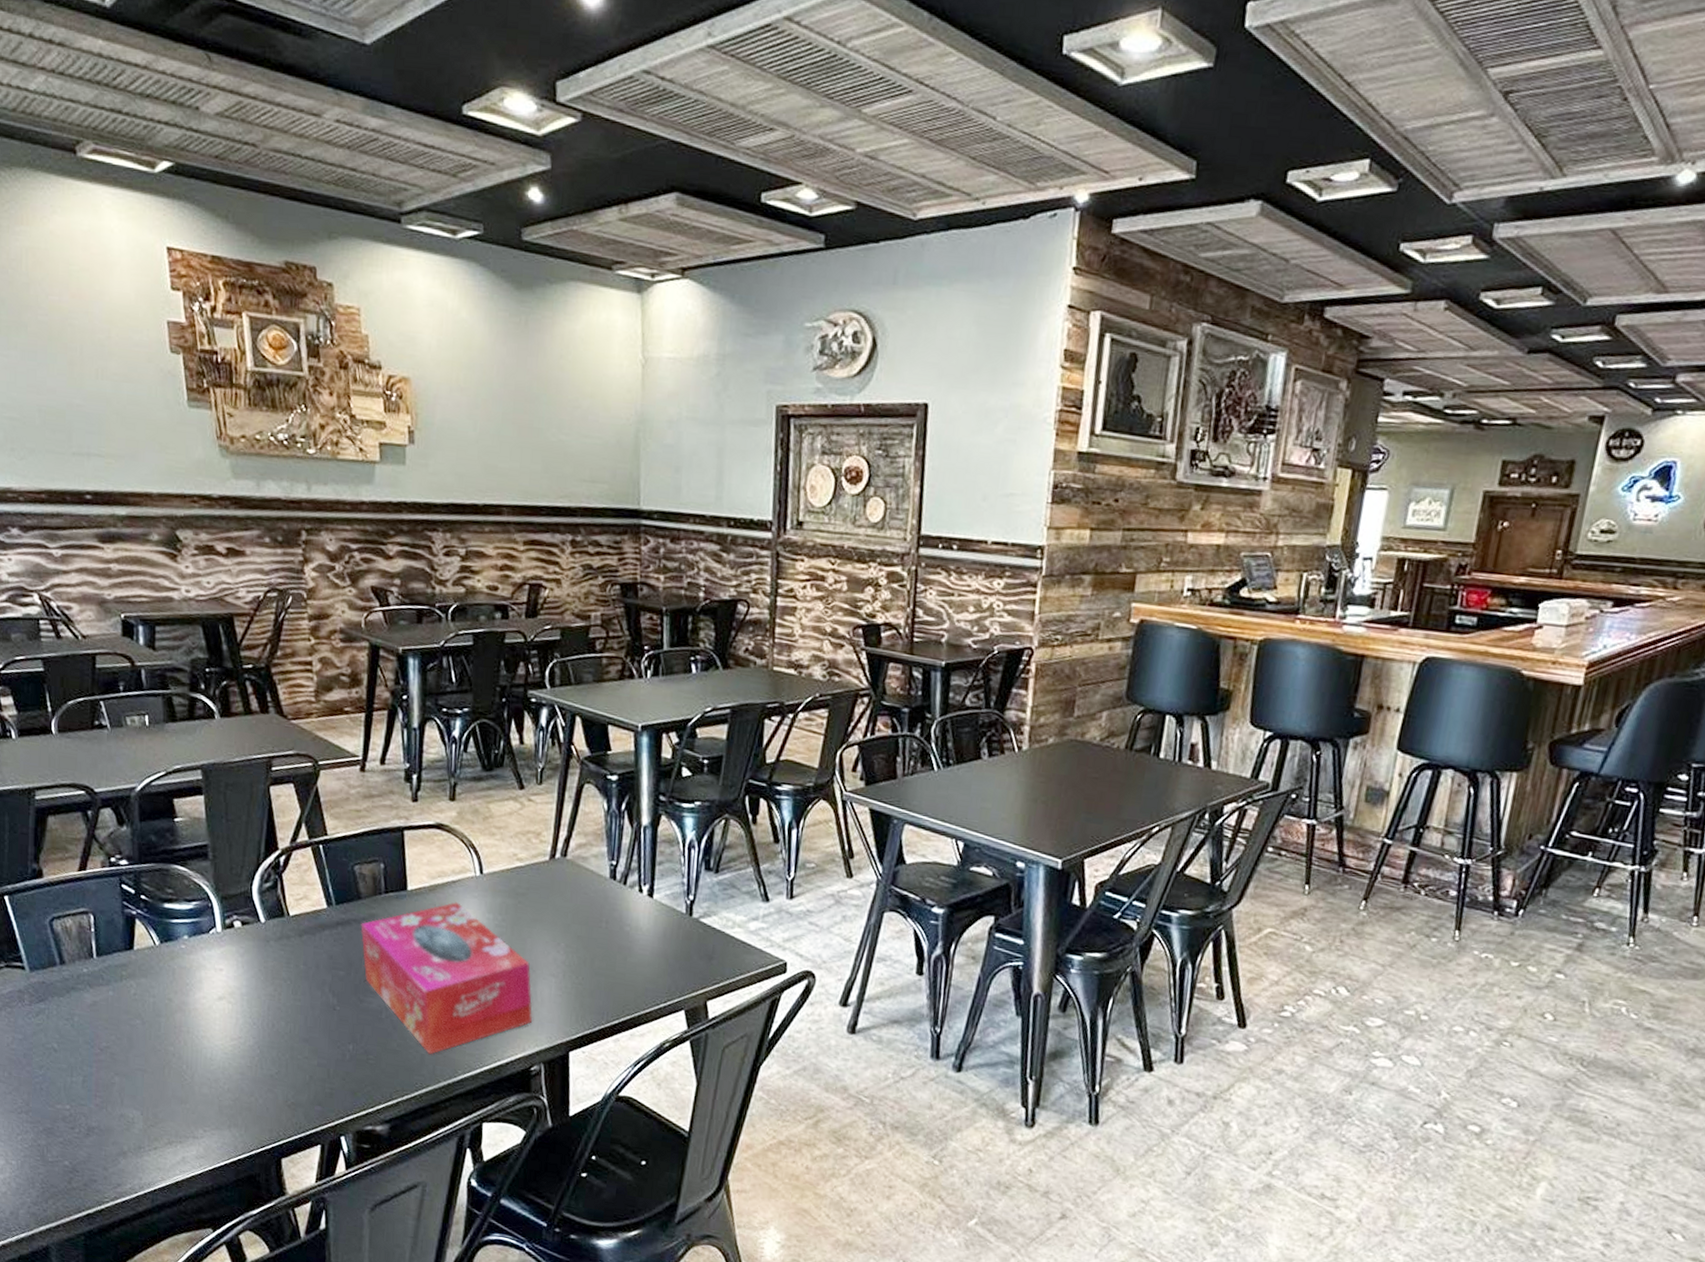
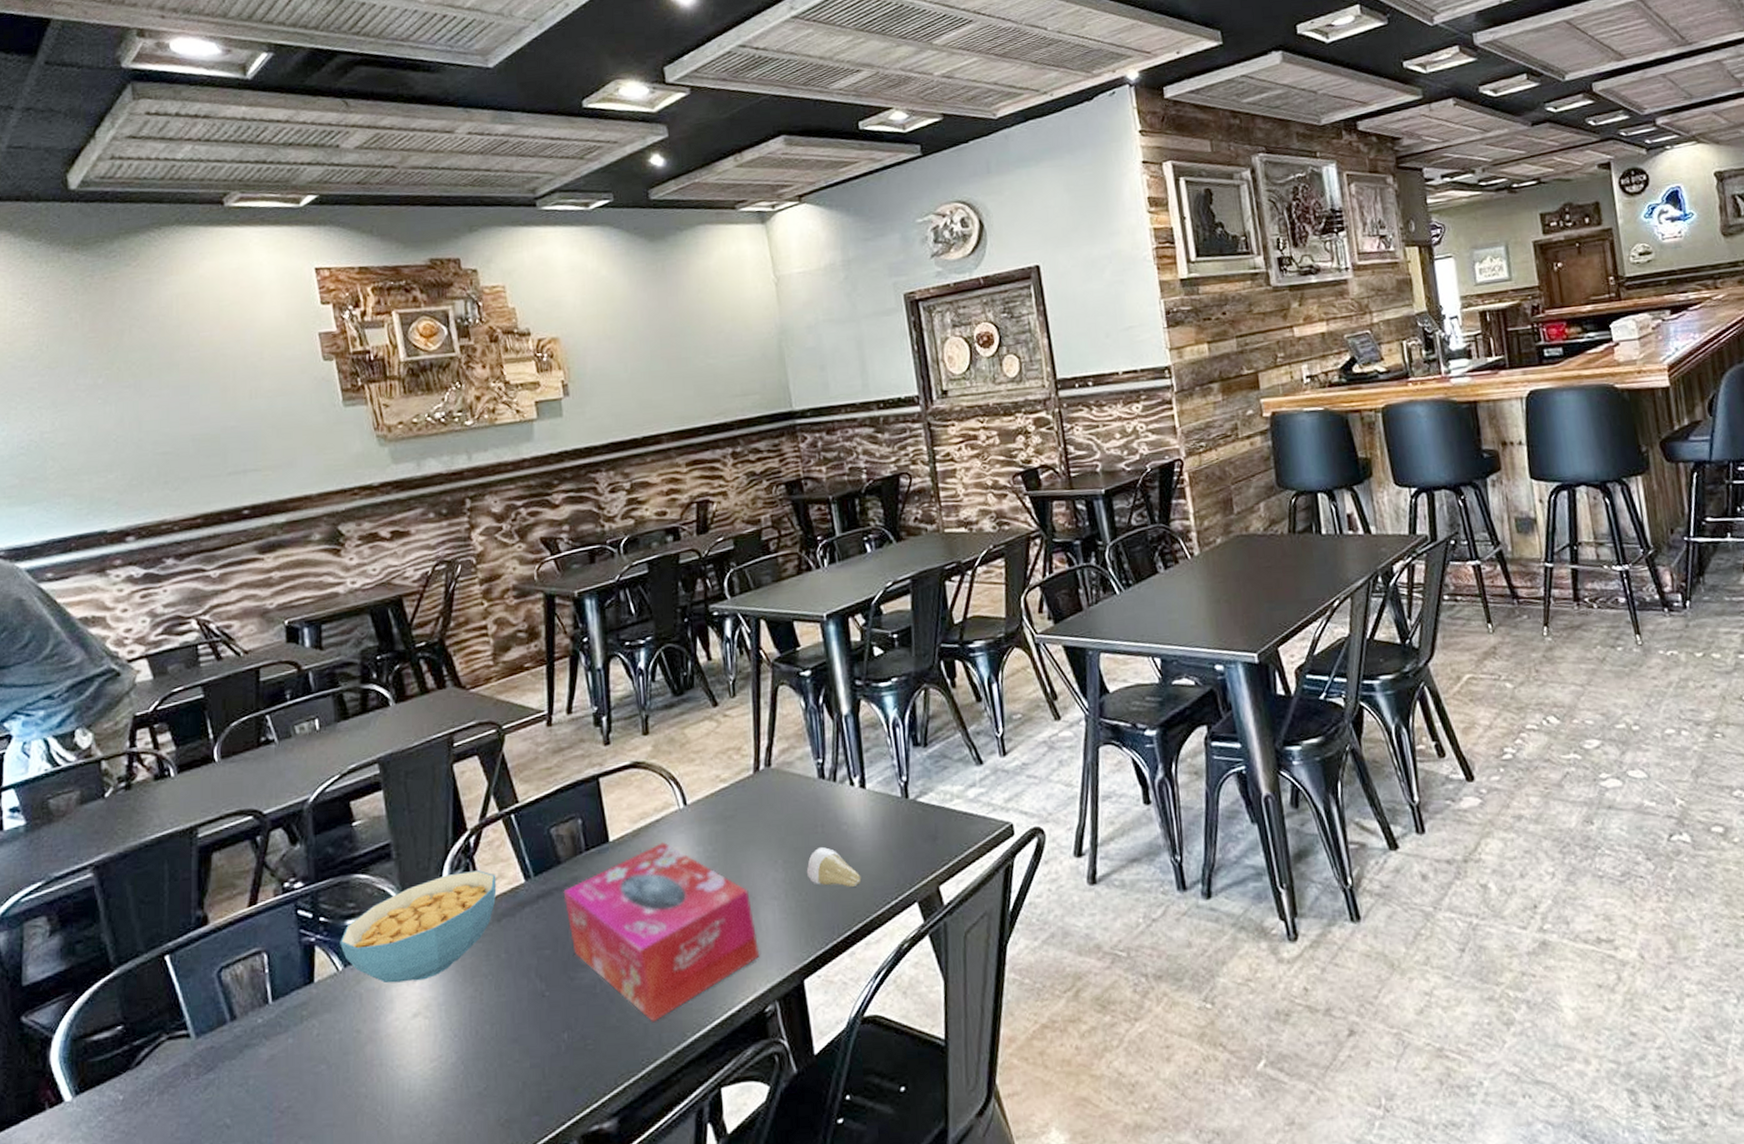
cereal bowl: none [158,884,301,971] -> present [340,870,497,984]
tooth: none [585,940,636,983] -> present [806,846,862,887]

